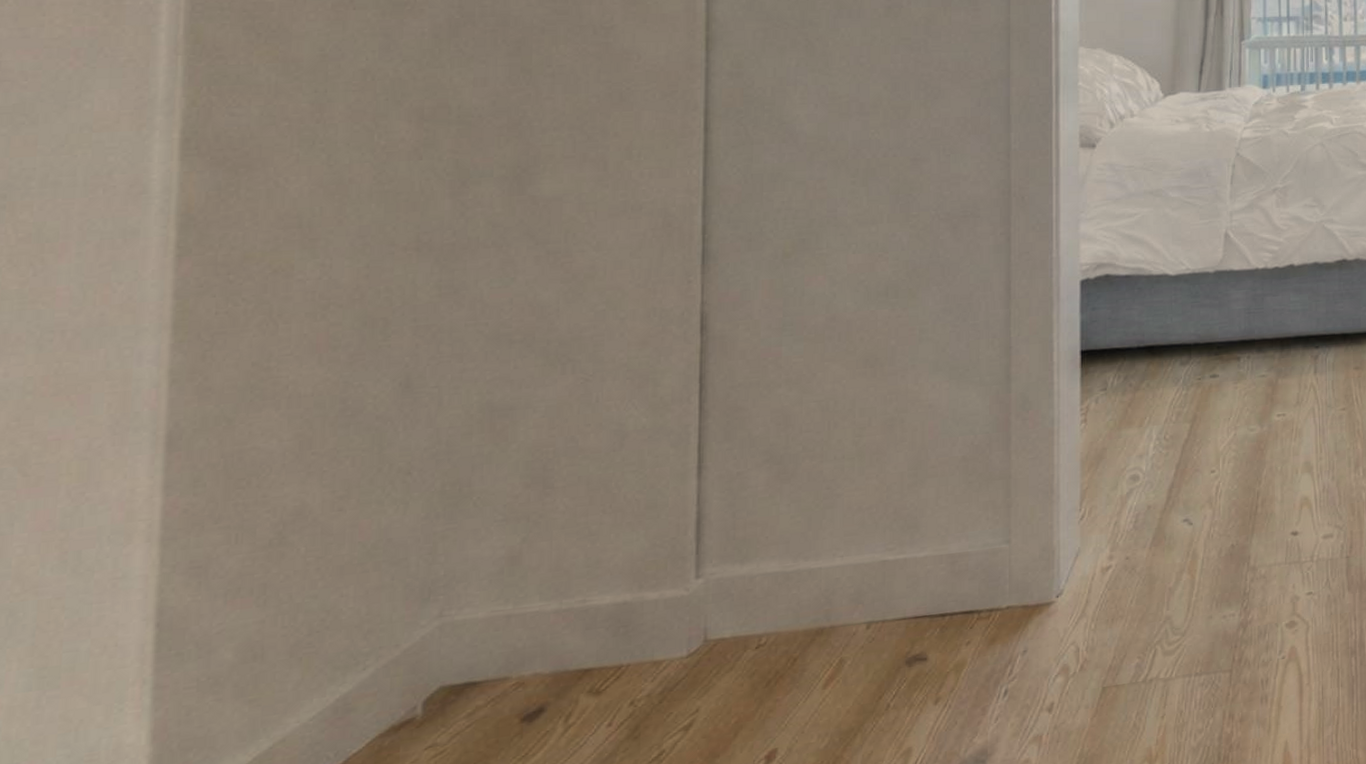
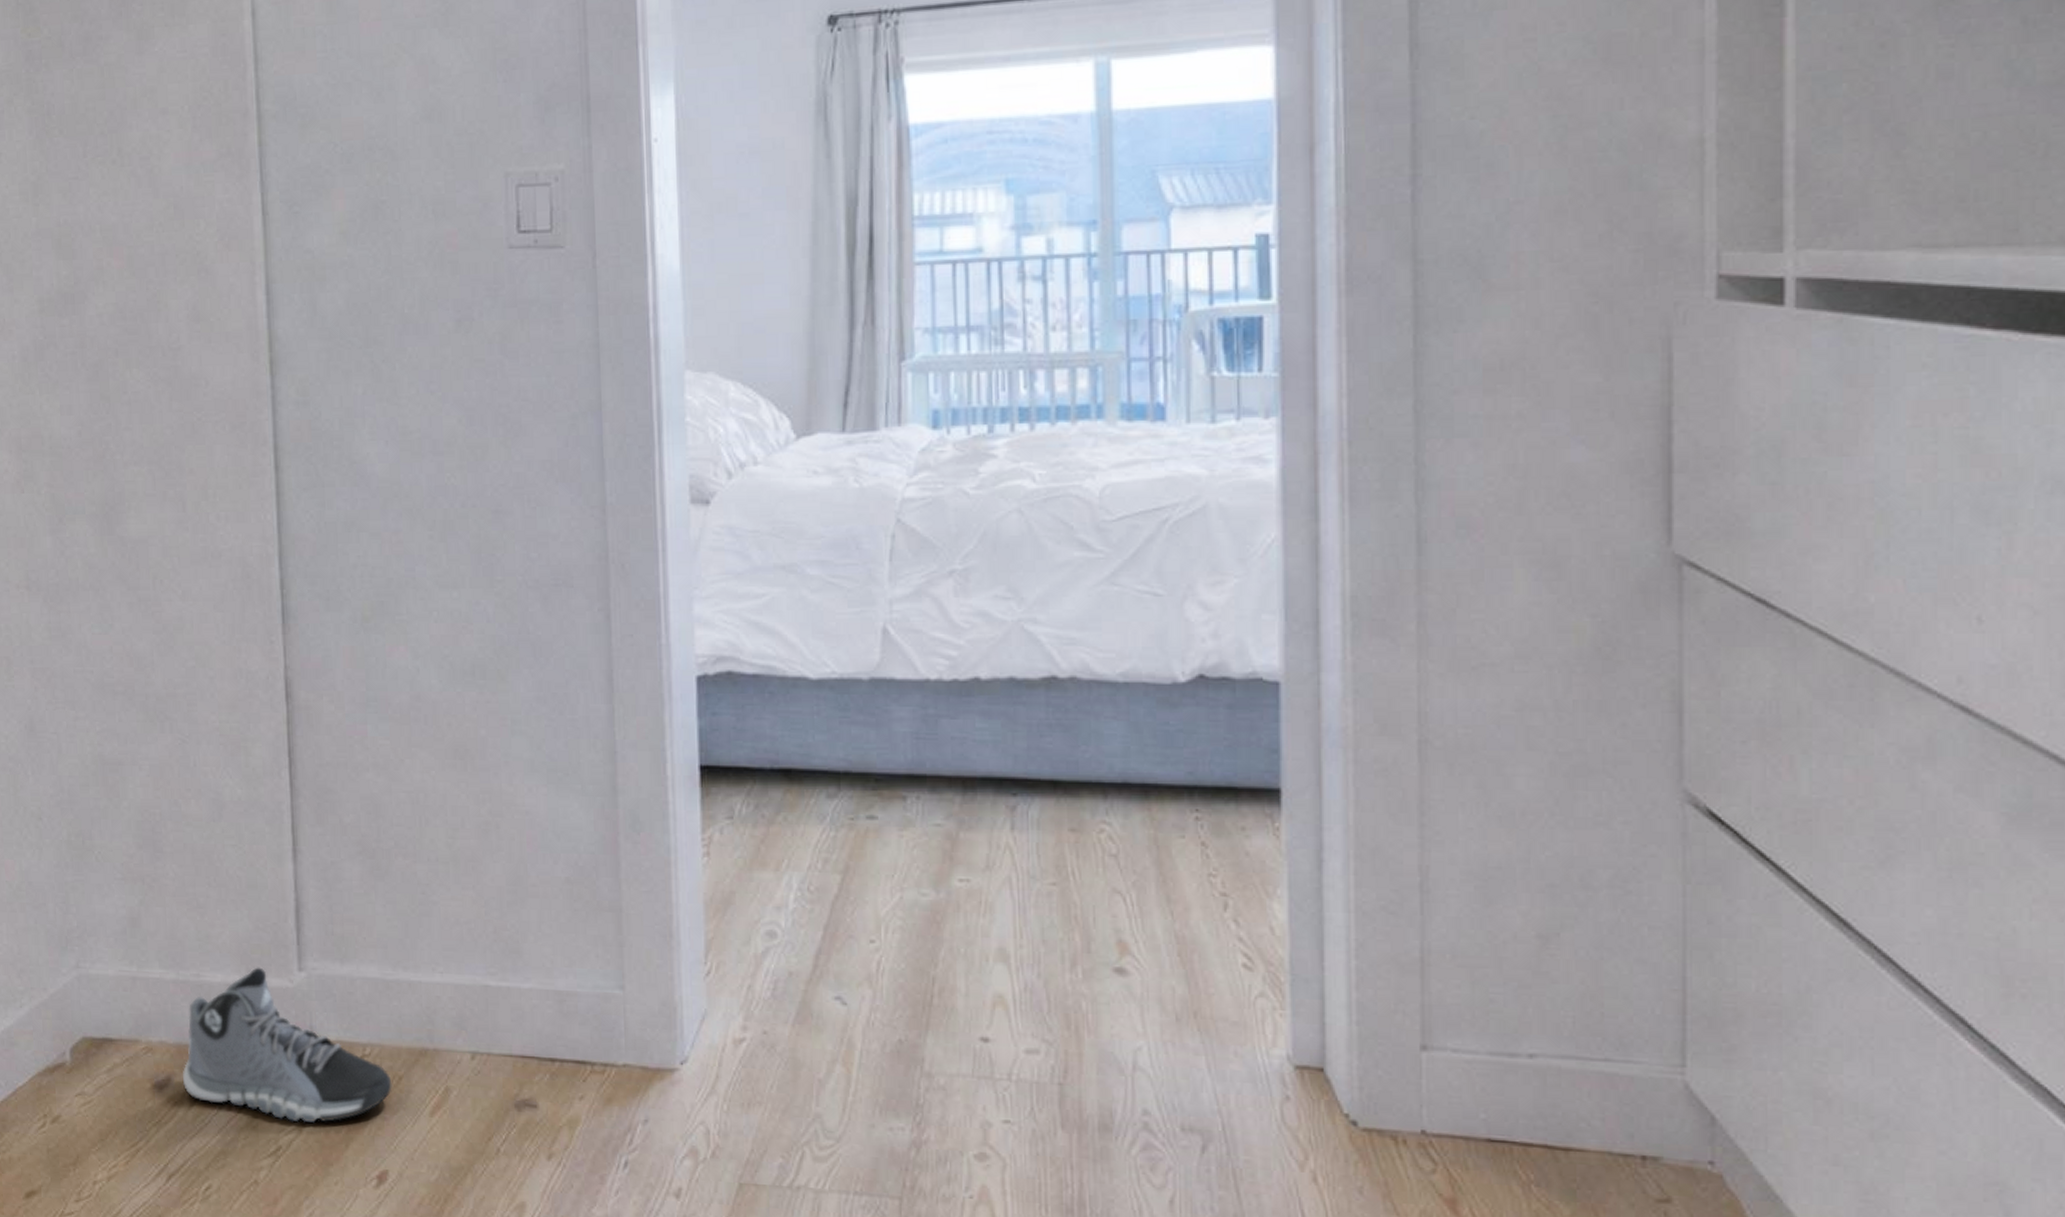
sneaker: none [558,582,787,725] -> present [183,967,392,1122]

